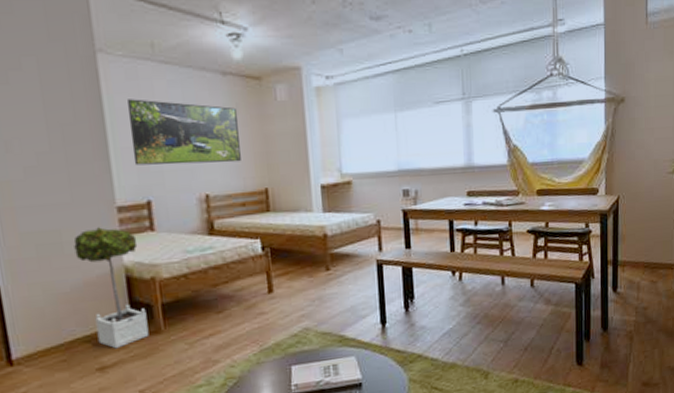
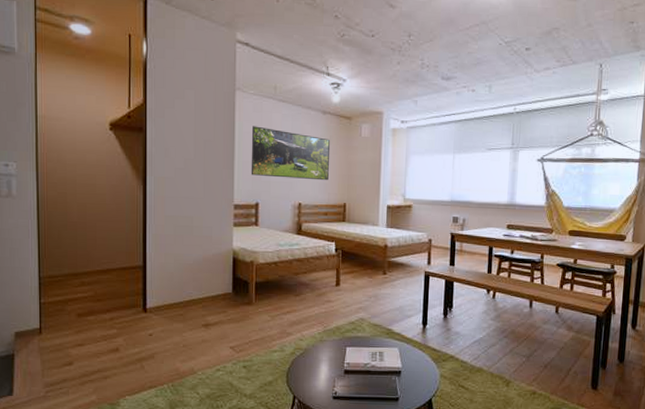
potted tree: present [73,227,149,349] -> none [200,218,245,312]

